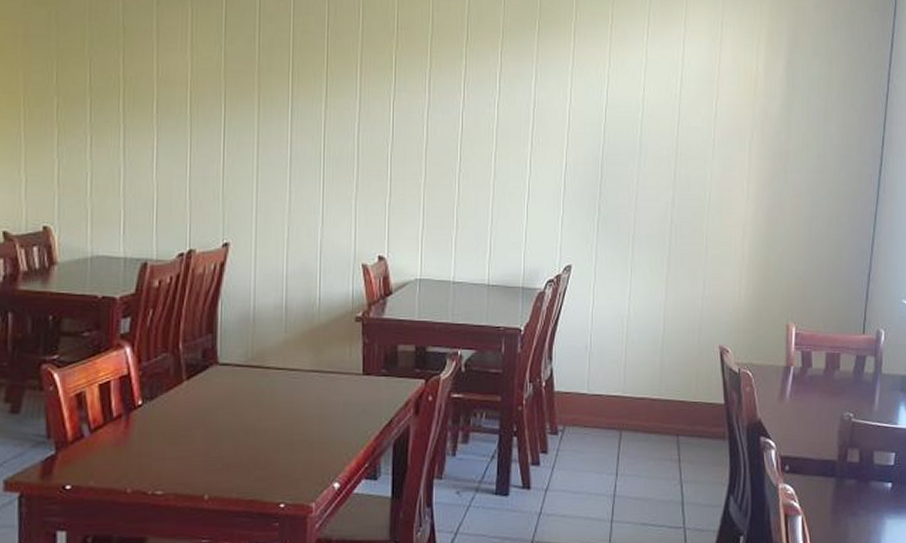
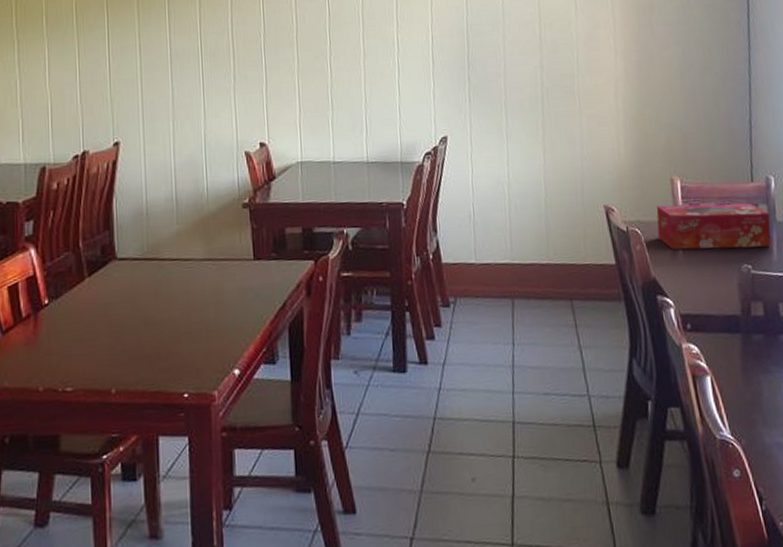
tissue box: none [768,350,876,398] -> present [656,203,771,250]

